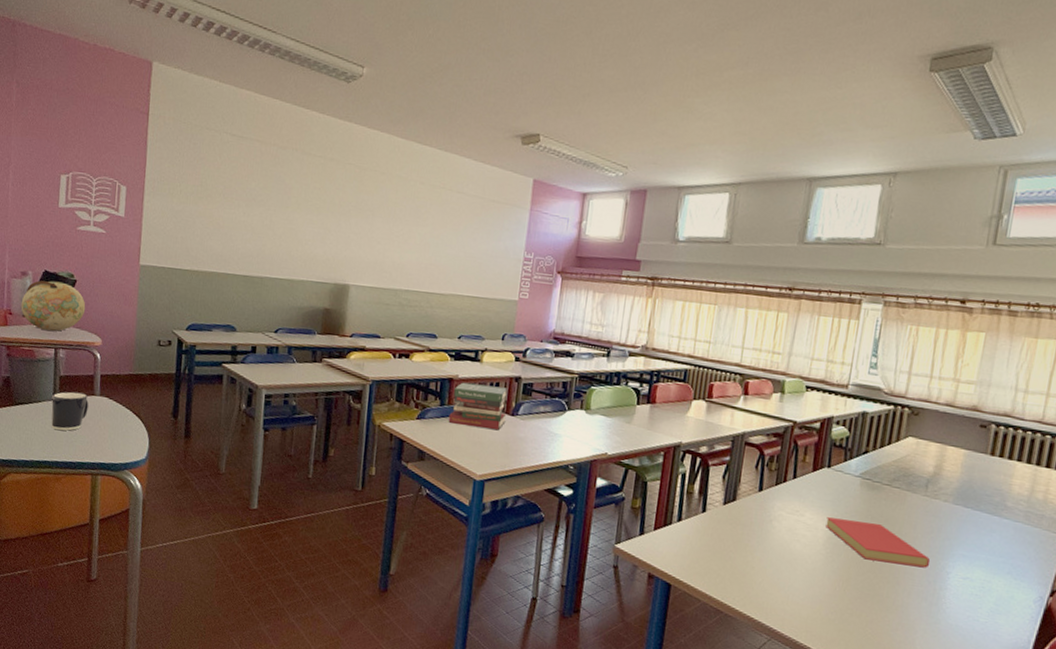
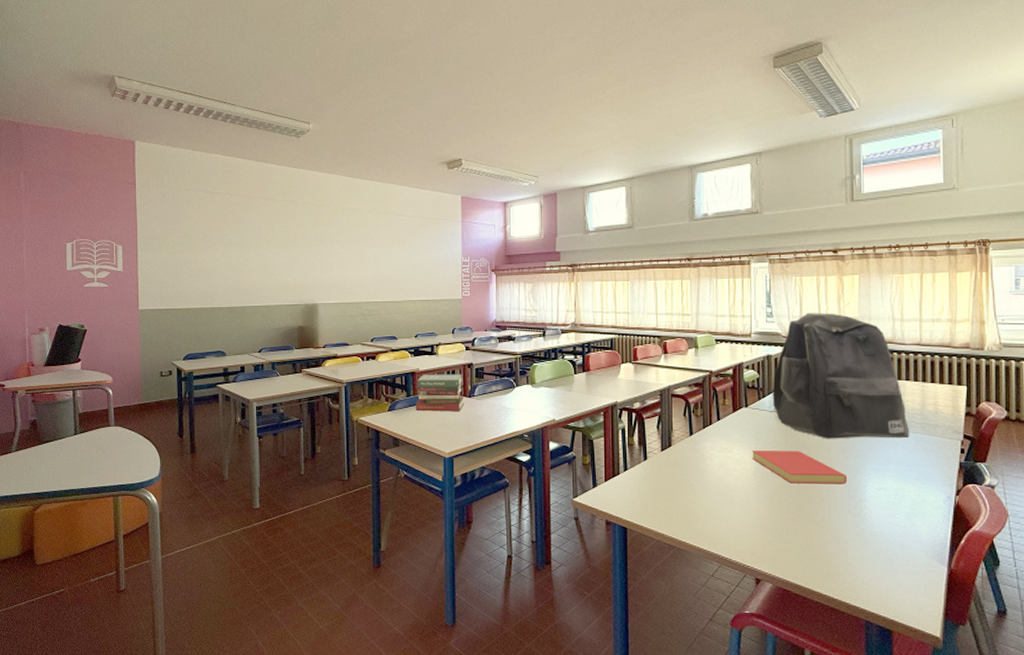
globe: present [21,280,86,332] -> none [41,333,96,376]
mug: present [51,391,88,431] -> none [74,425,105,461]
backpack: none [859,369,1011,527] -> present [772,313,910,439]

